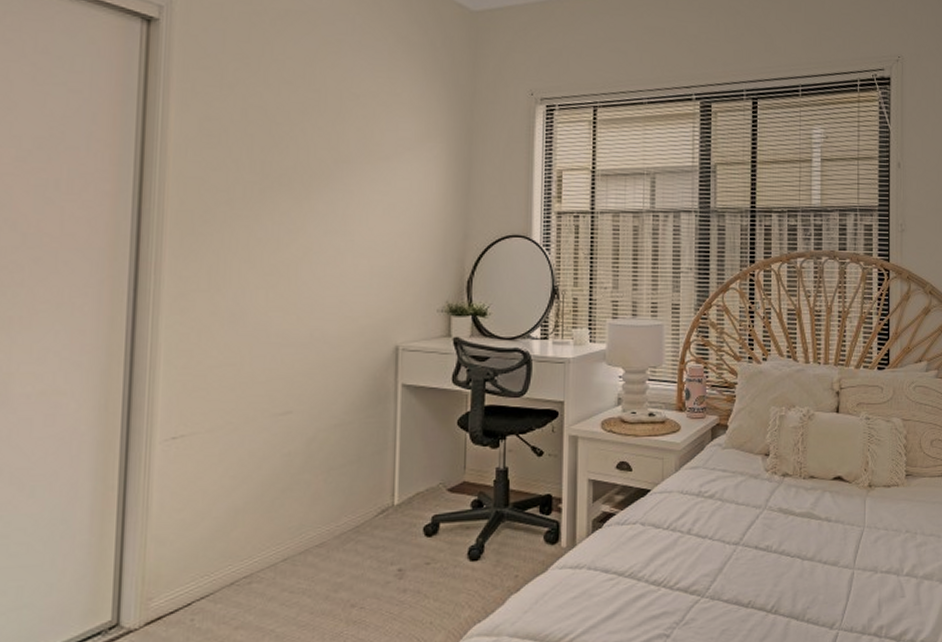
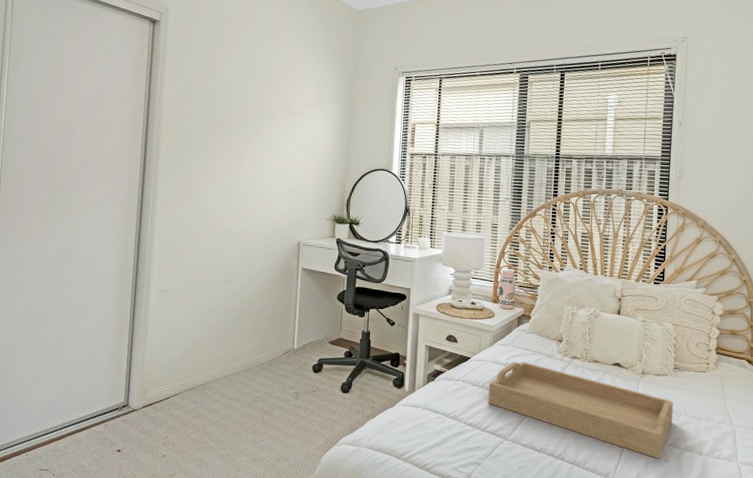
serving tray: none [676,487,908,595] -> present [488,361,674,459]

